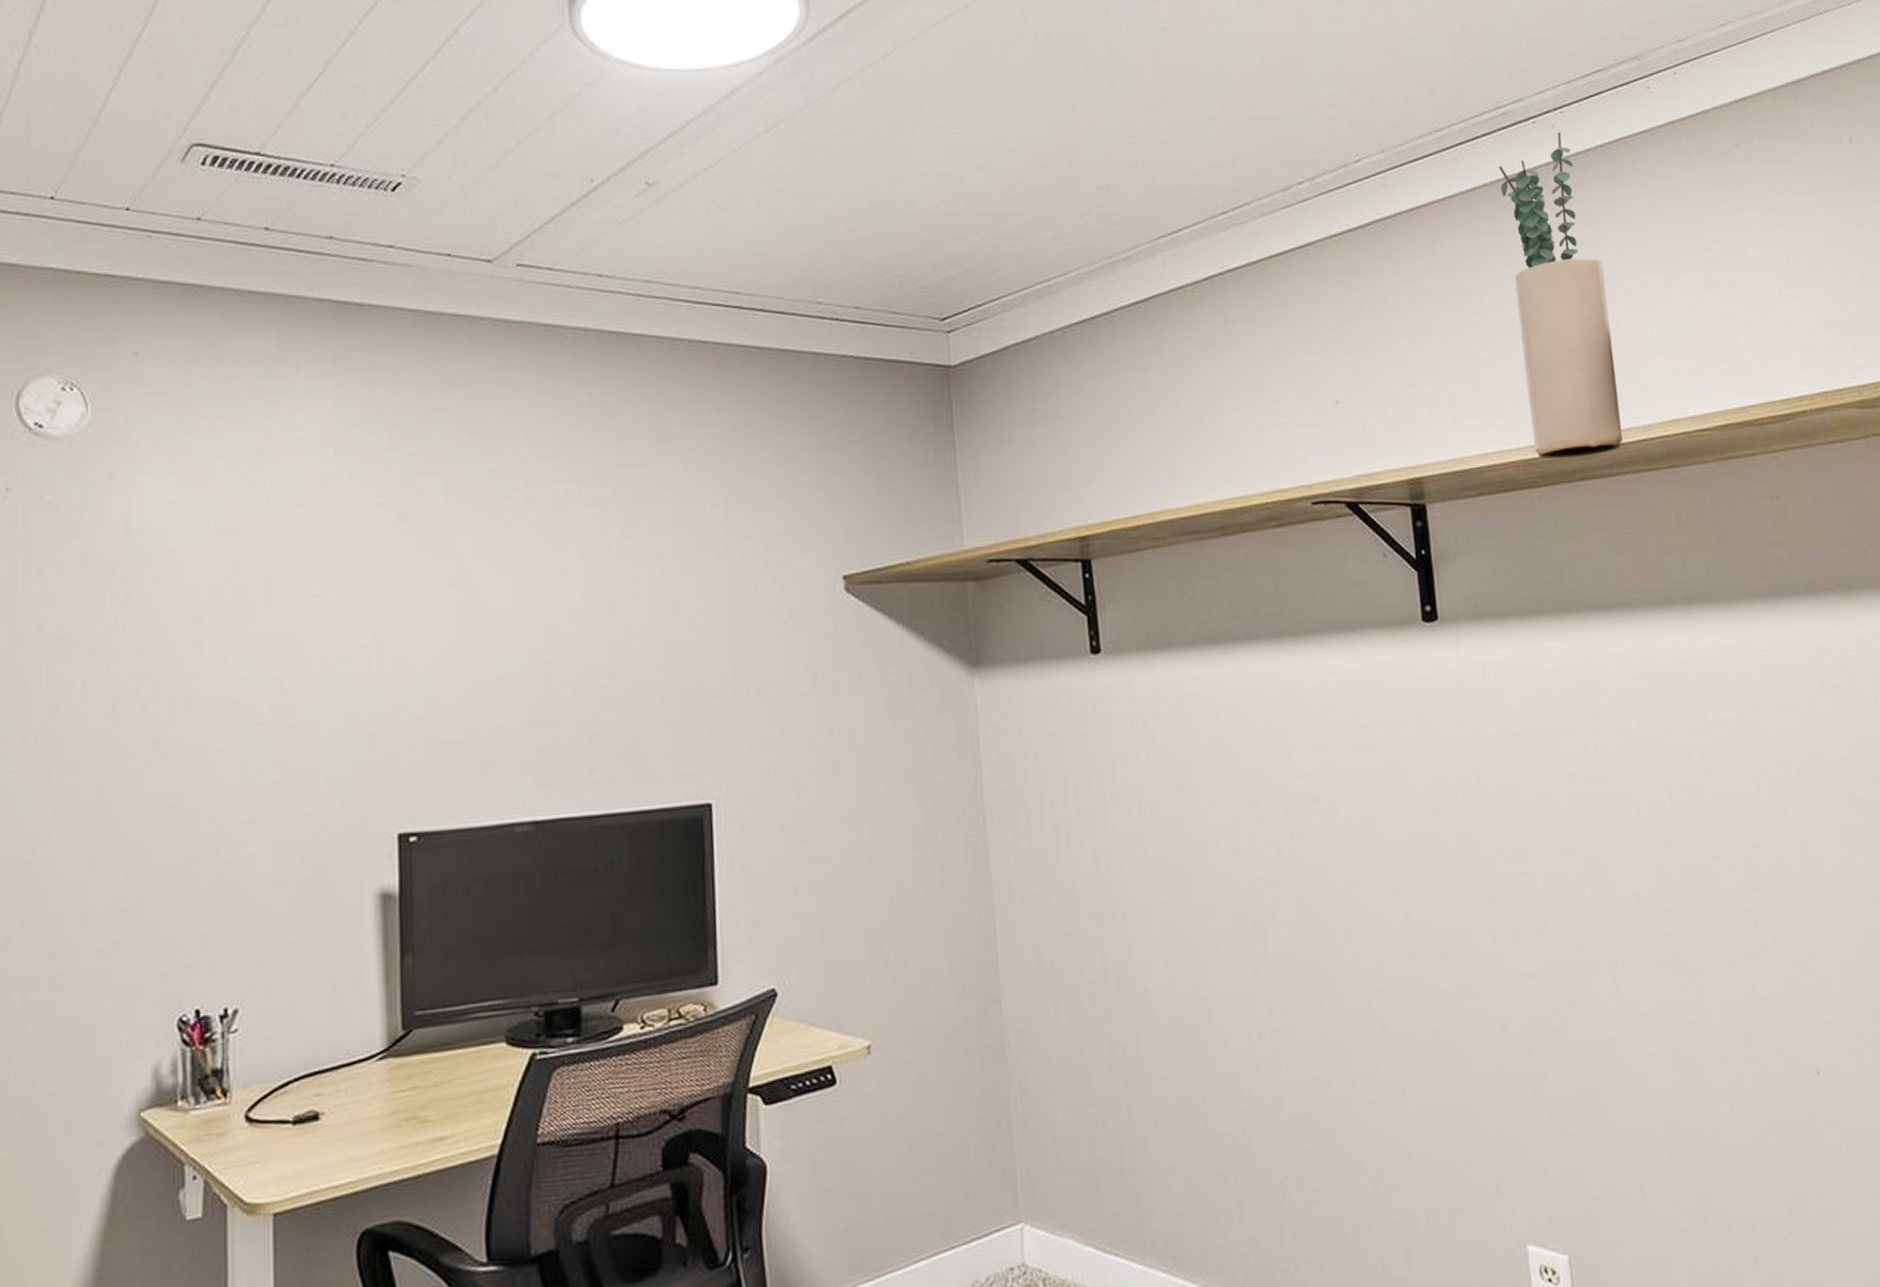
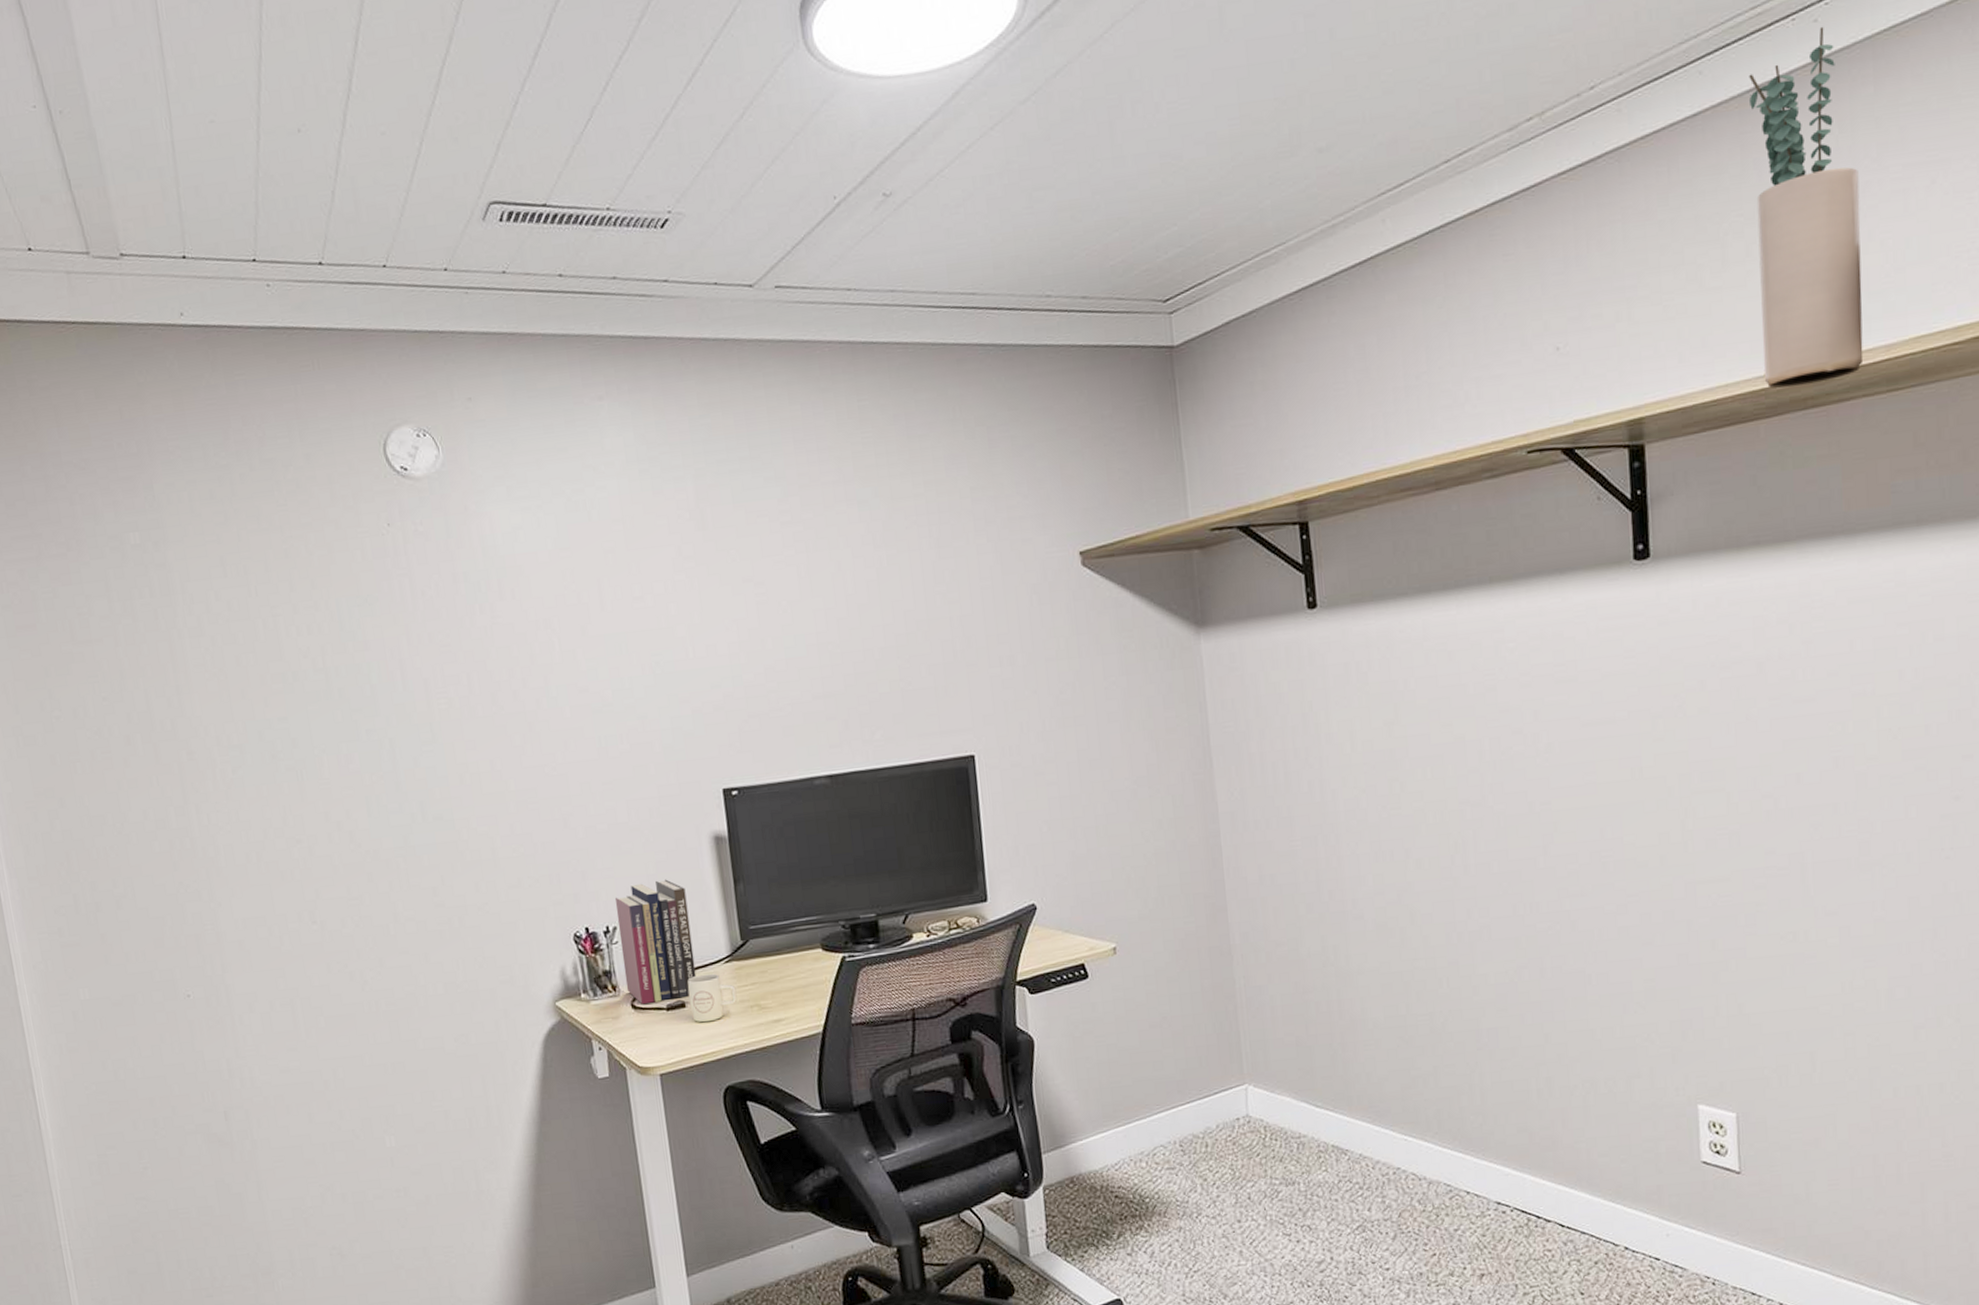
books: none [240,947,338,1116] -> present [615,879,697,1005]
mug: none [324,1074,390,1142] -> present [687,973,738,1023]

